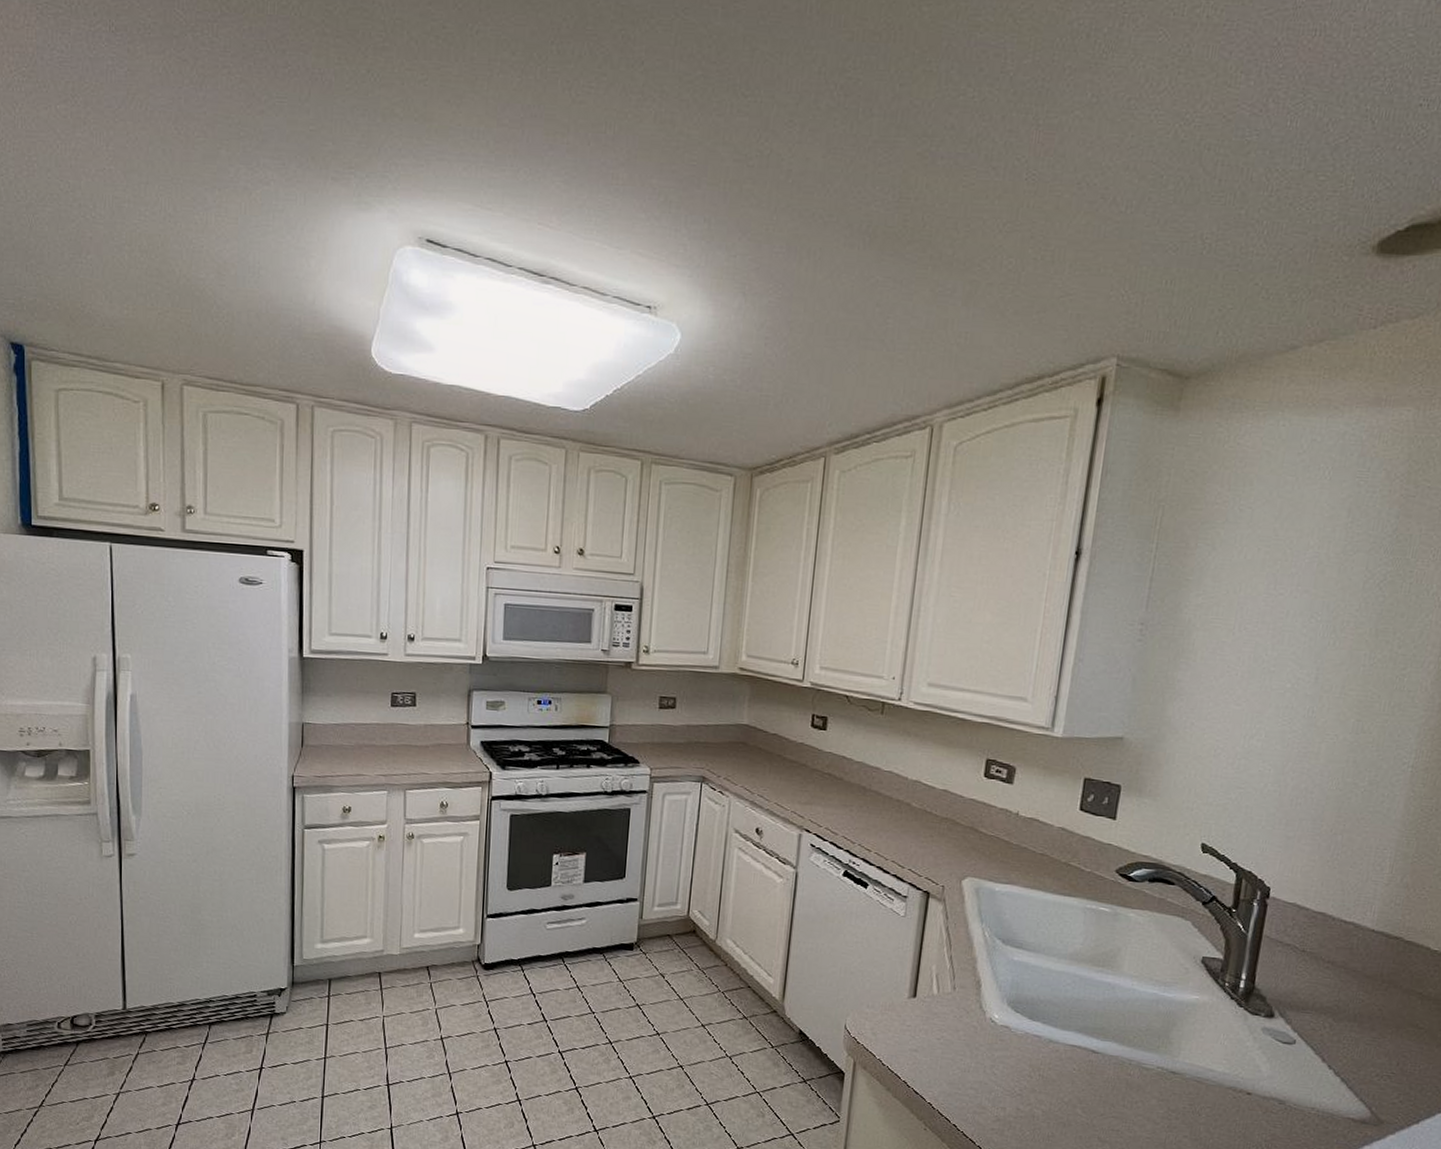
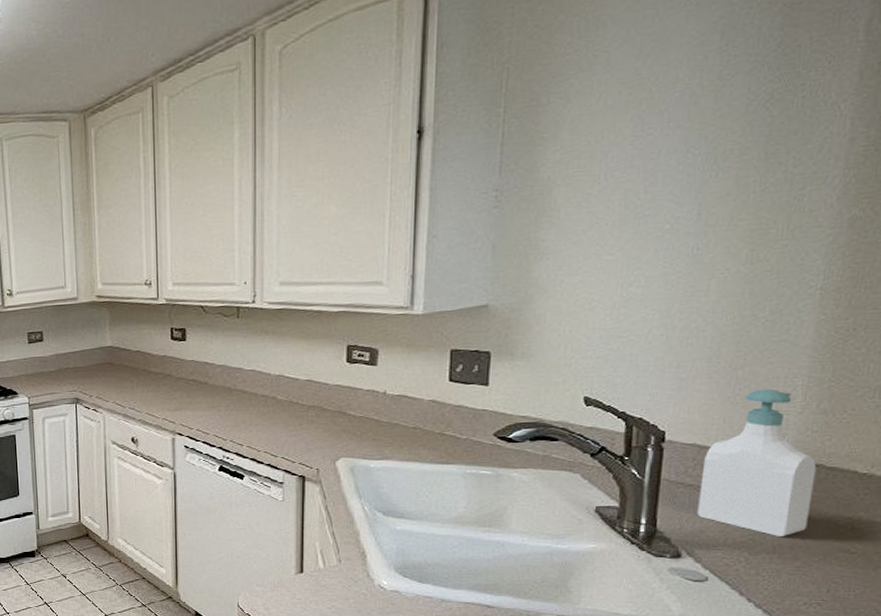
soap bottle: none [1291,856,1397,1005] -> present [697,388,817,536]

